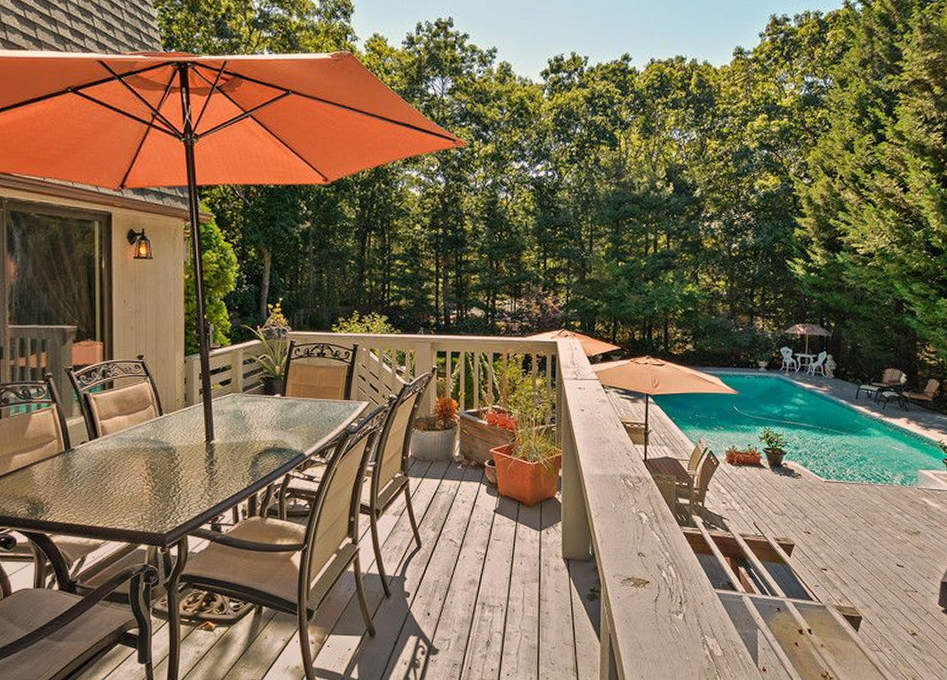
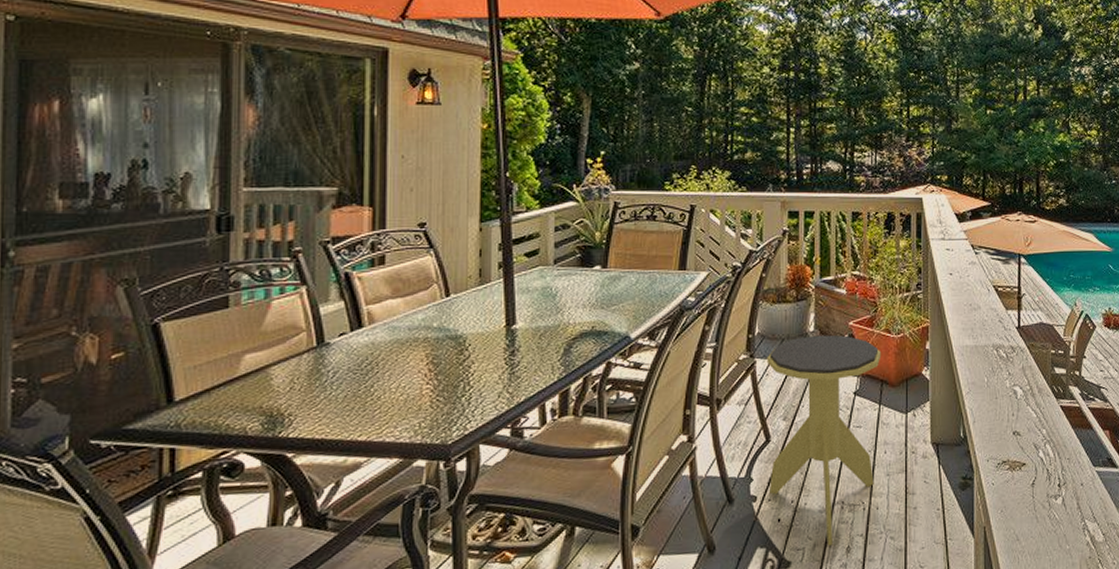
side table: none [418,459,519,639] -> present [767,335,882,546]

